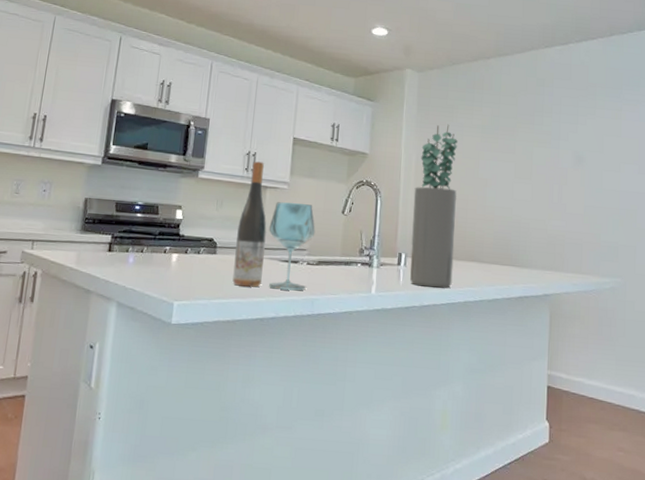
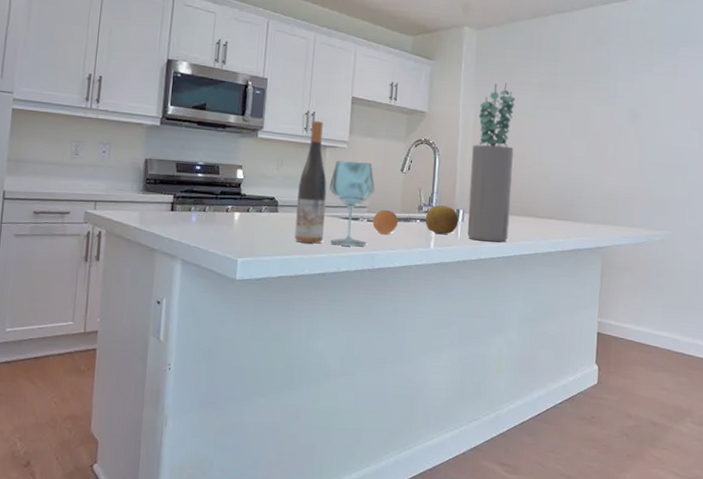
fruit: none [312,252,339,278] -> present [372,209,399,234]
fruit: none [366,248,401,279] -> present [425,205,459,235]

